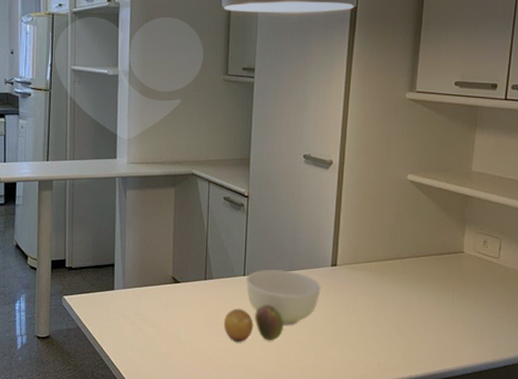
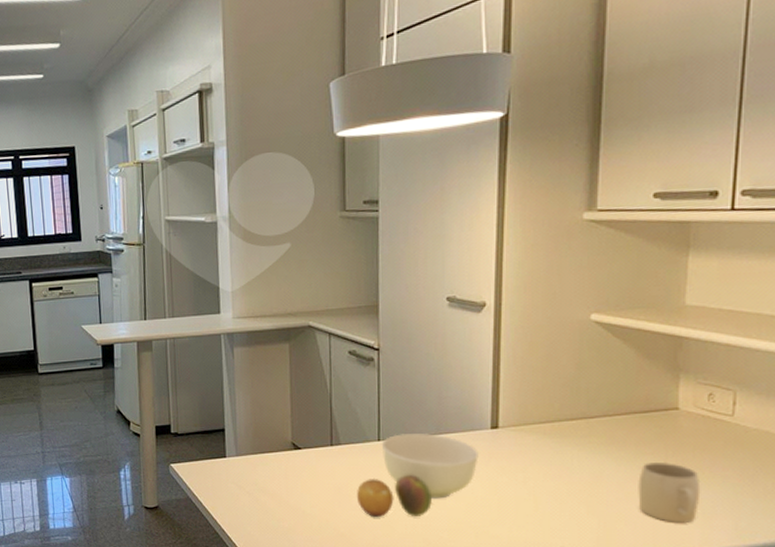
mug: none [433,293,476,342] -> present [638,461,701,523]

